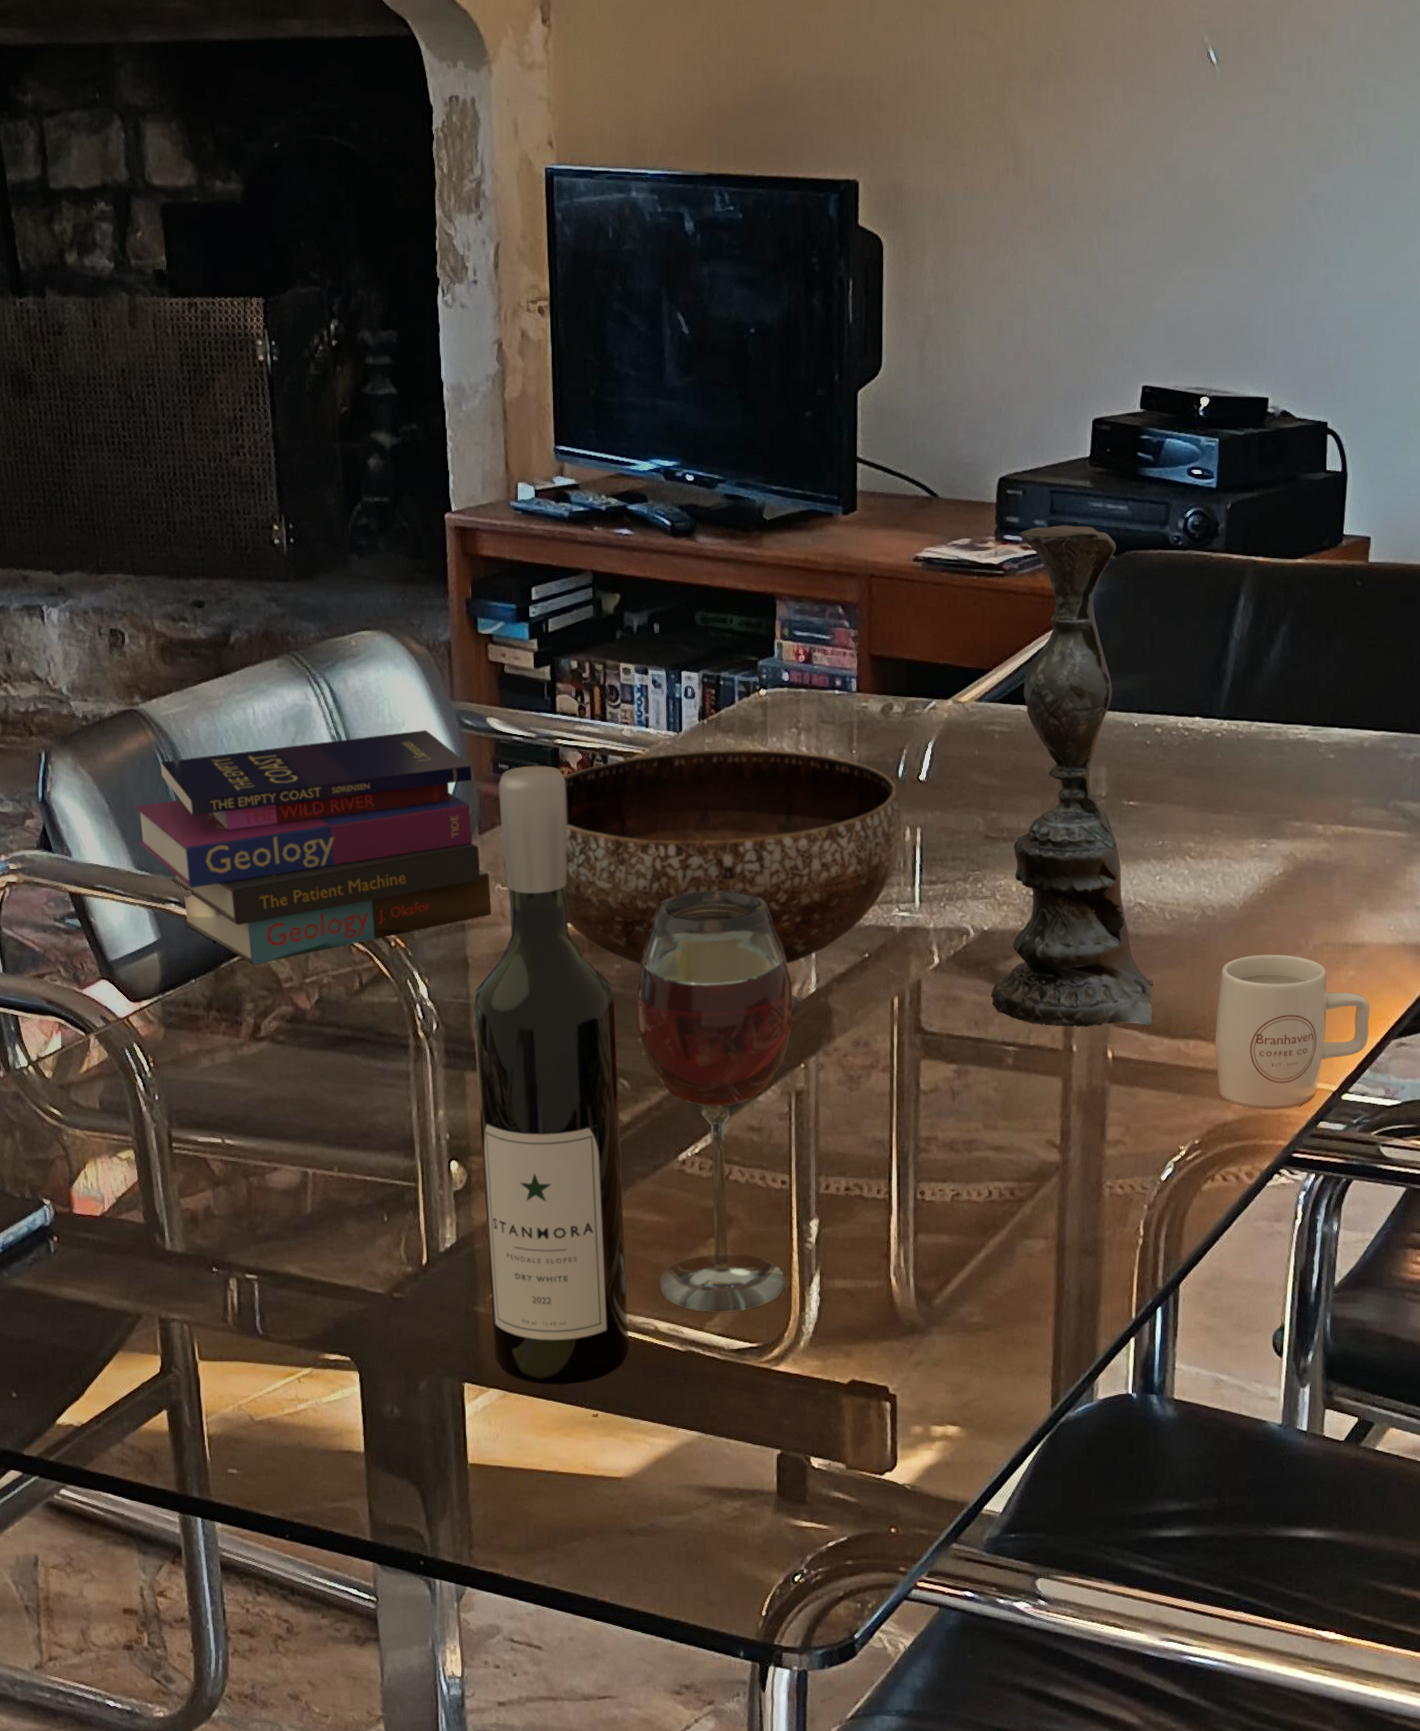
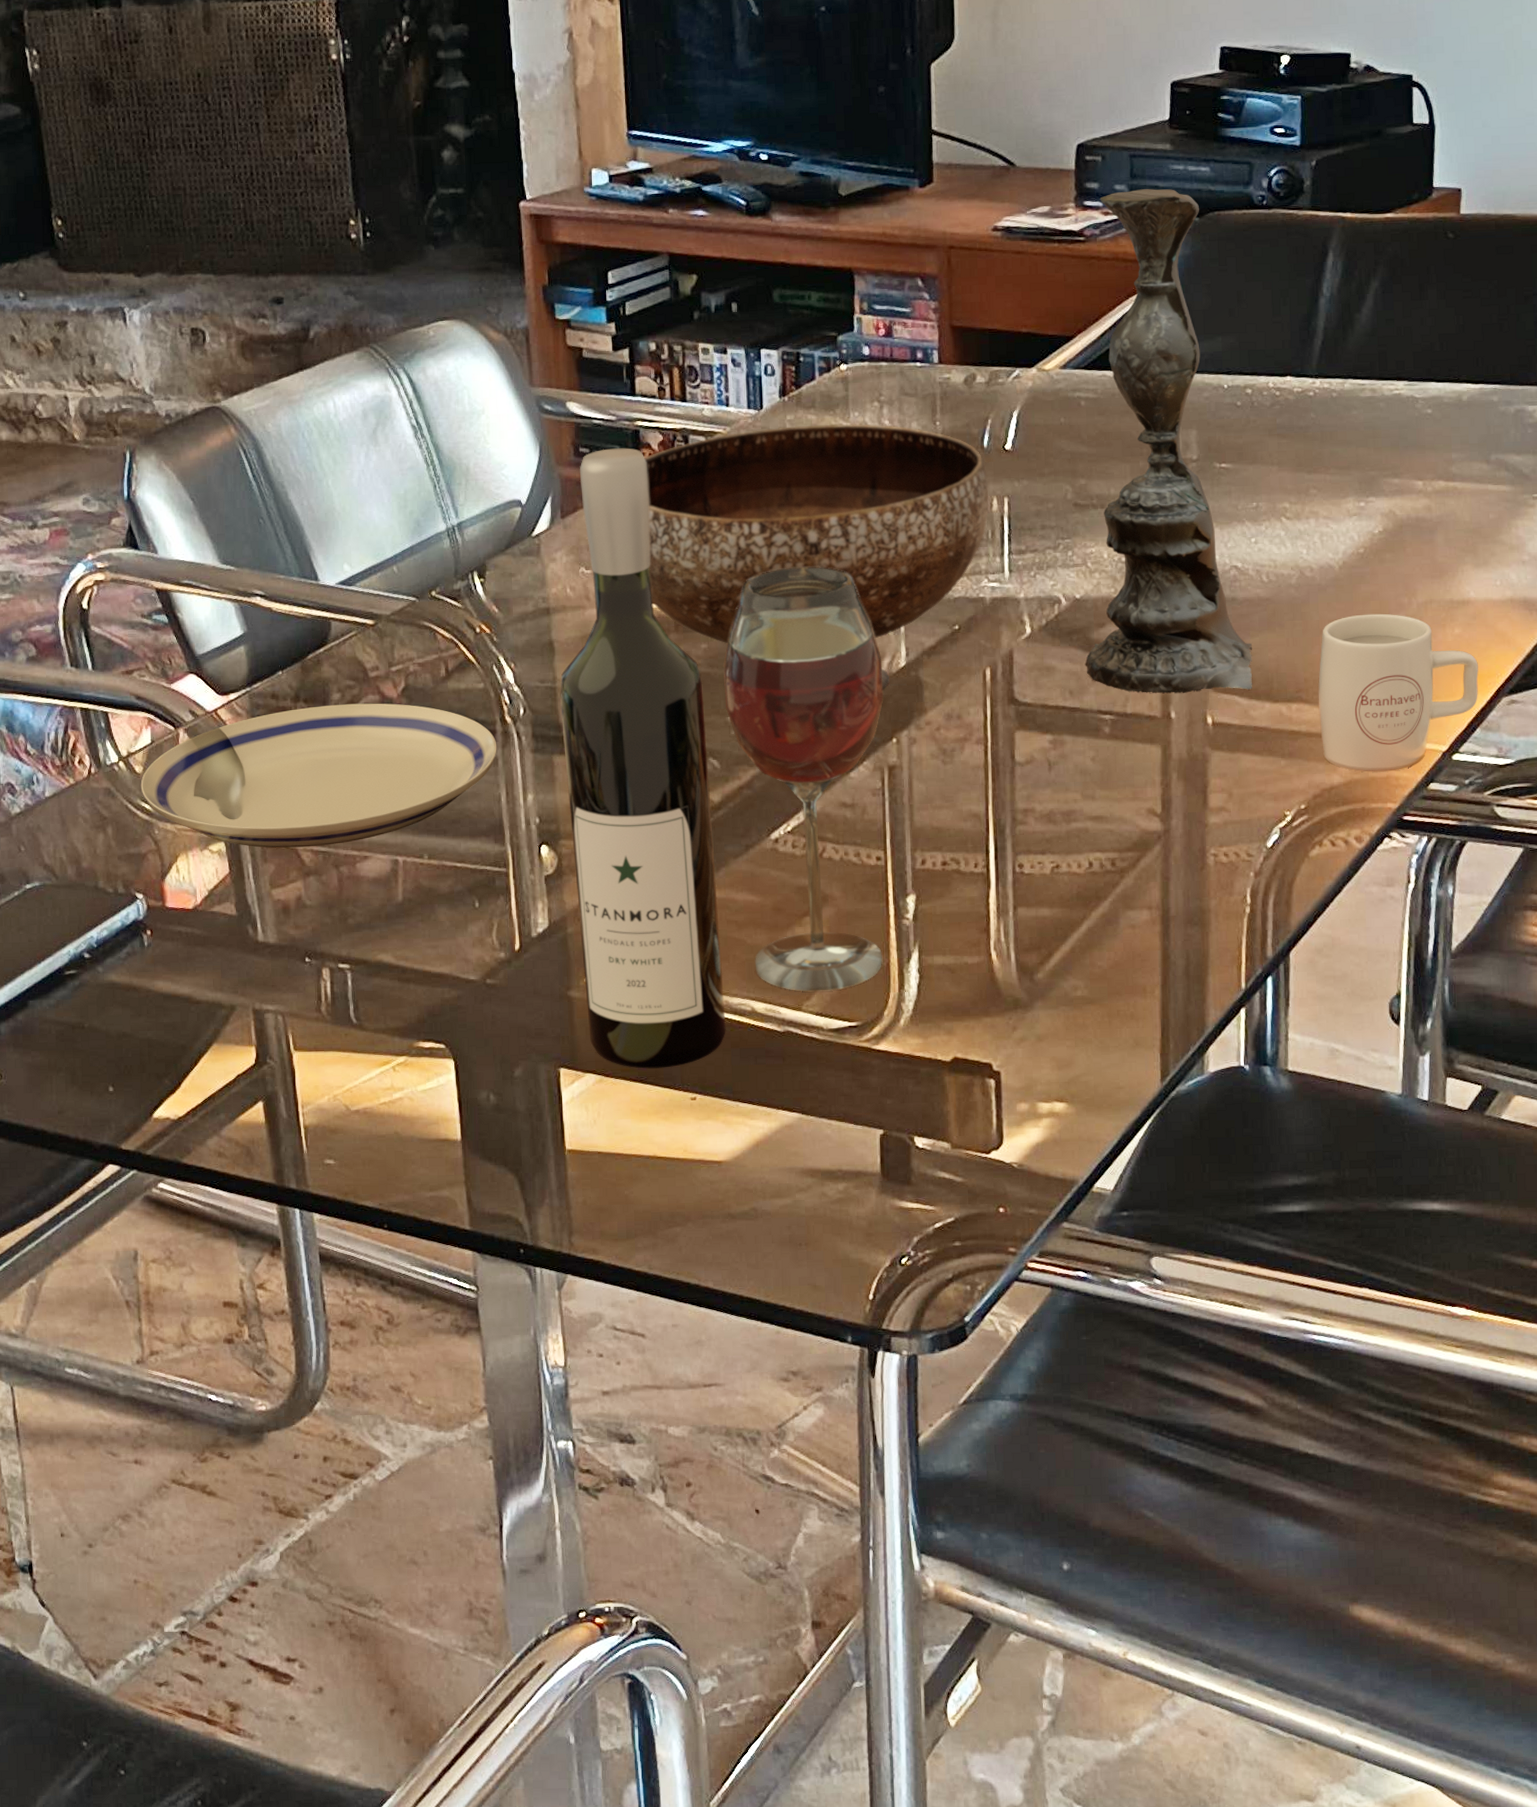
plate: none [50,1014,409,1157] -> present [140,703,497,848]
books: present [136,729,491,965] -> none [220,416,576,655]

